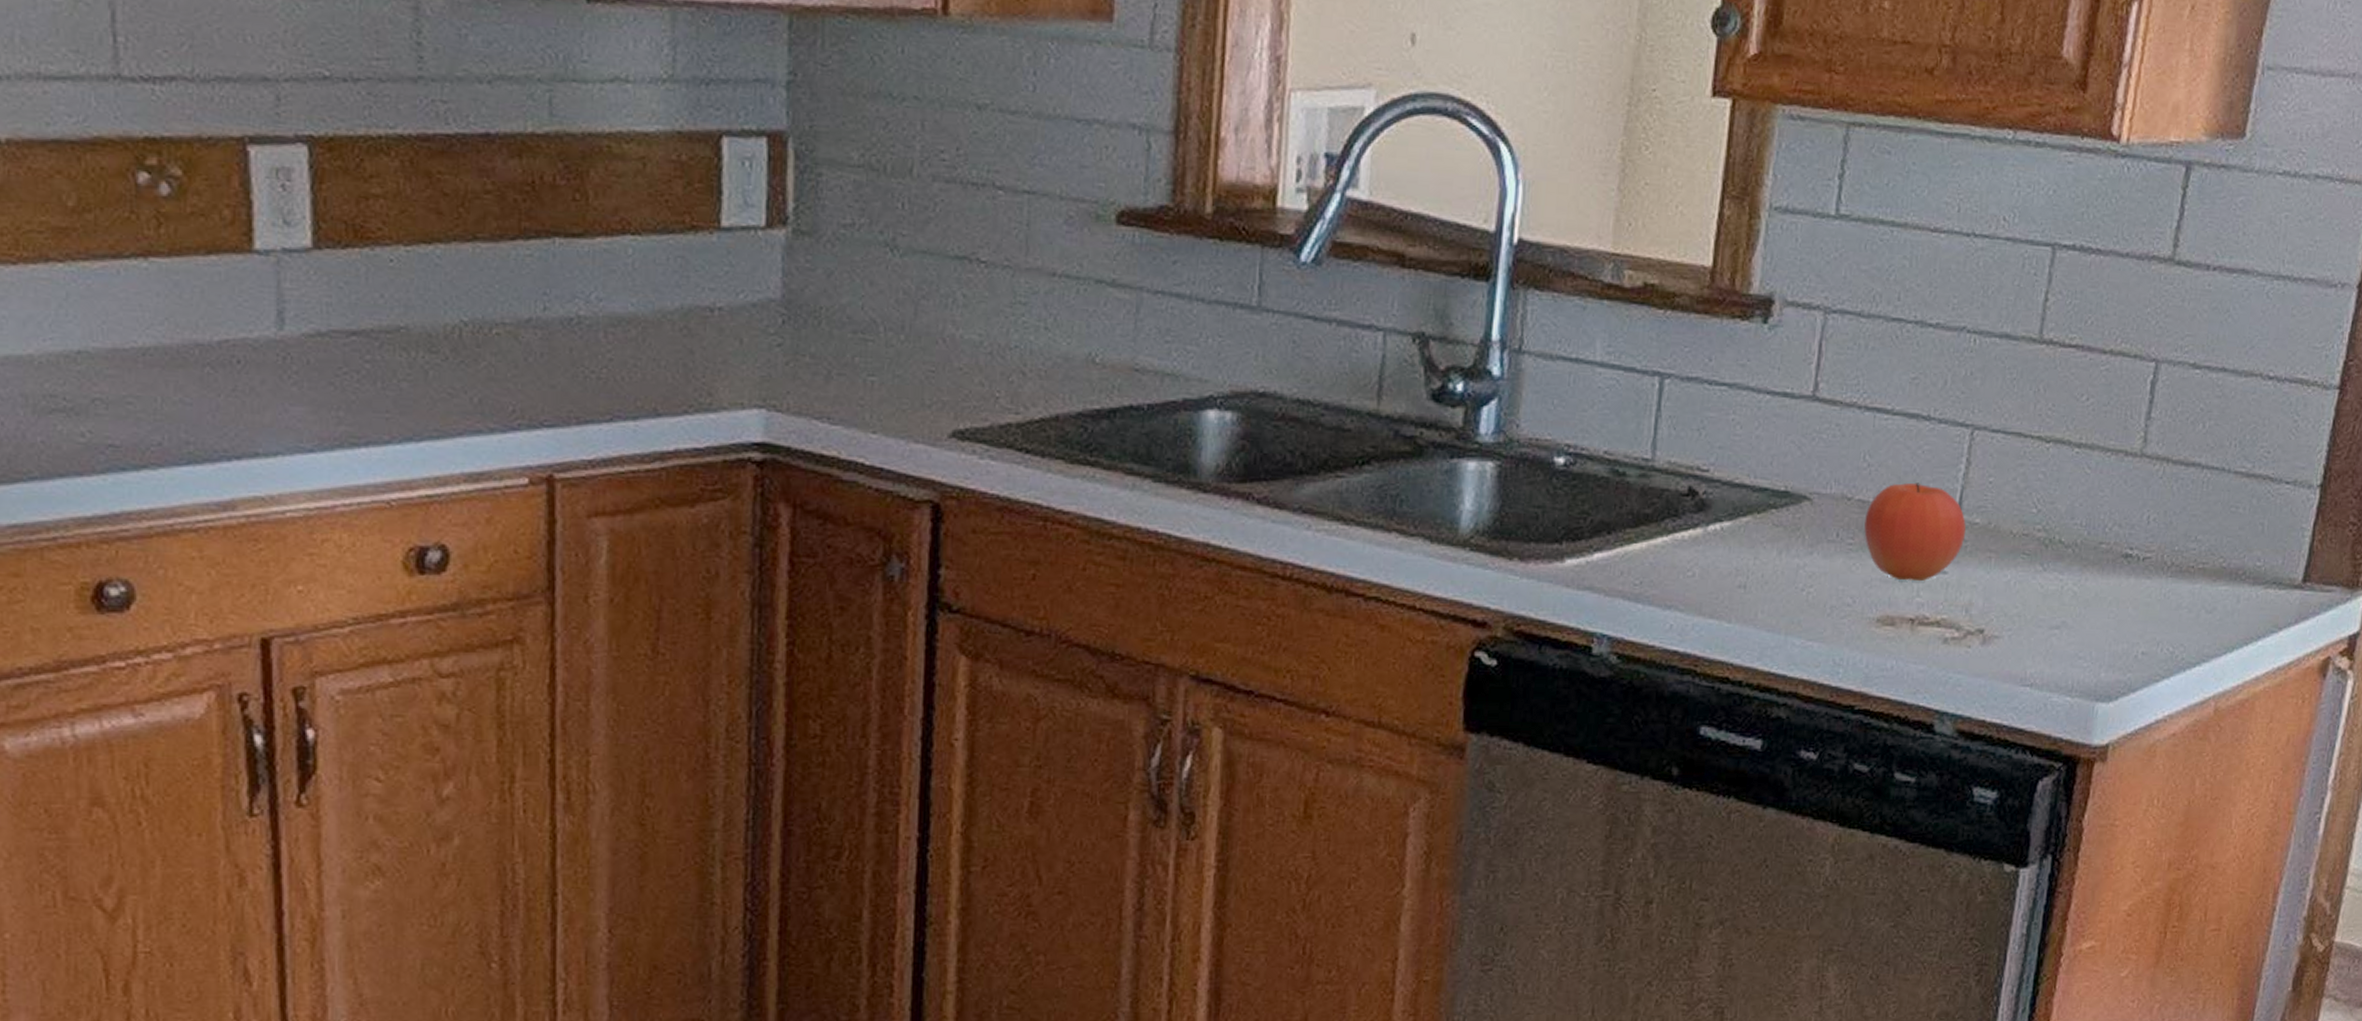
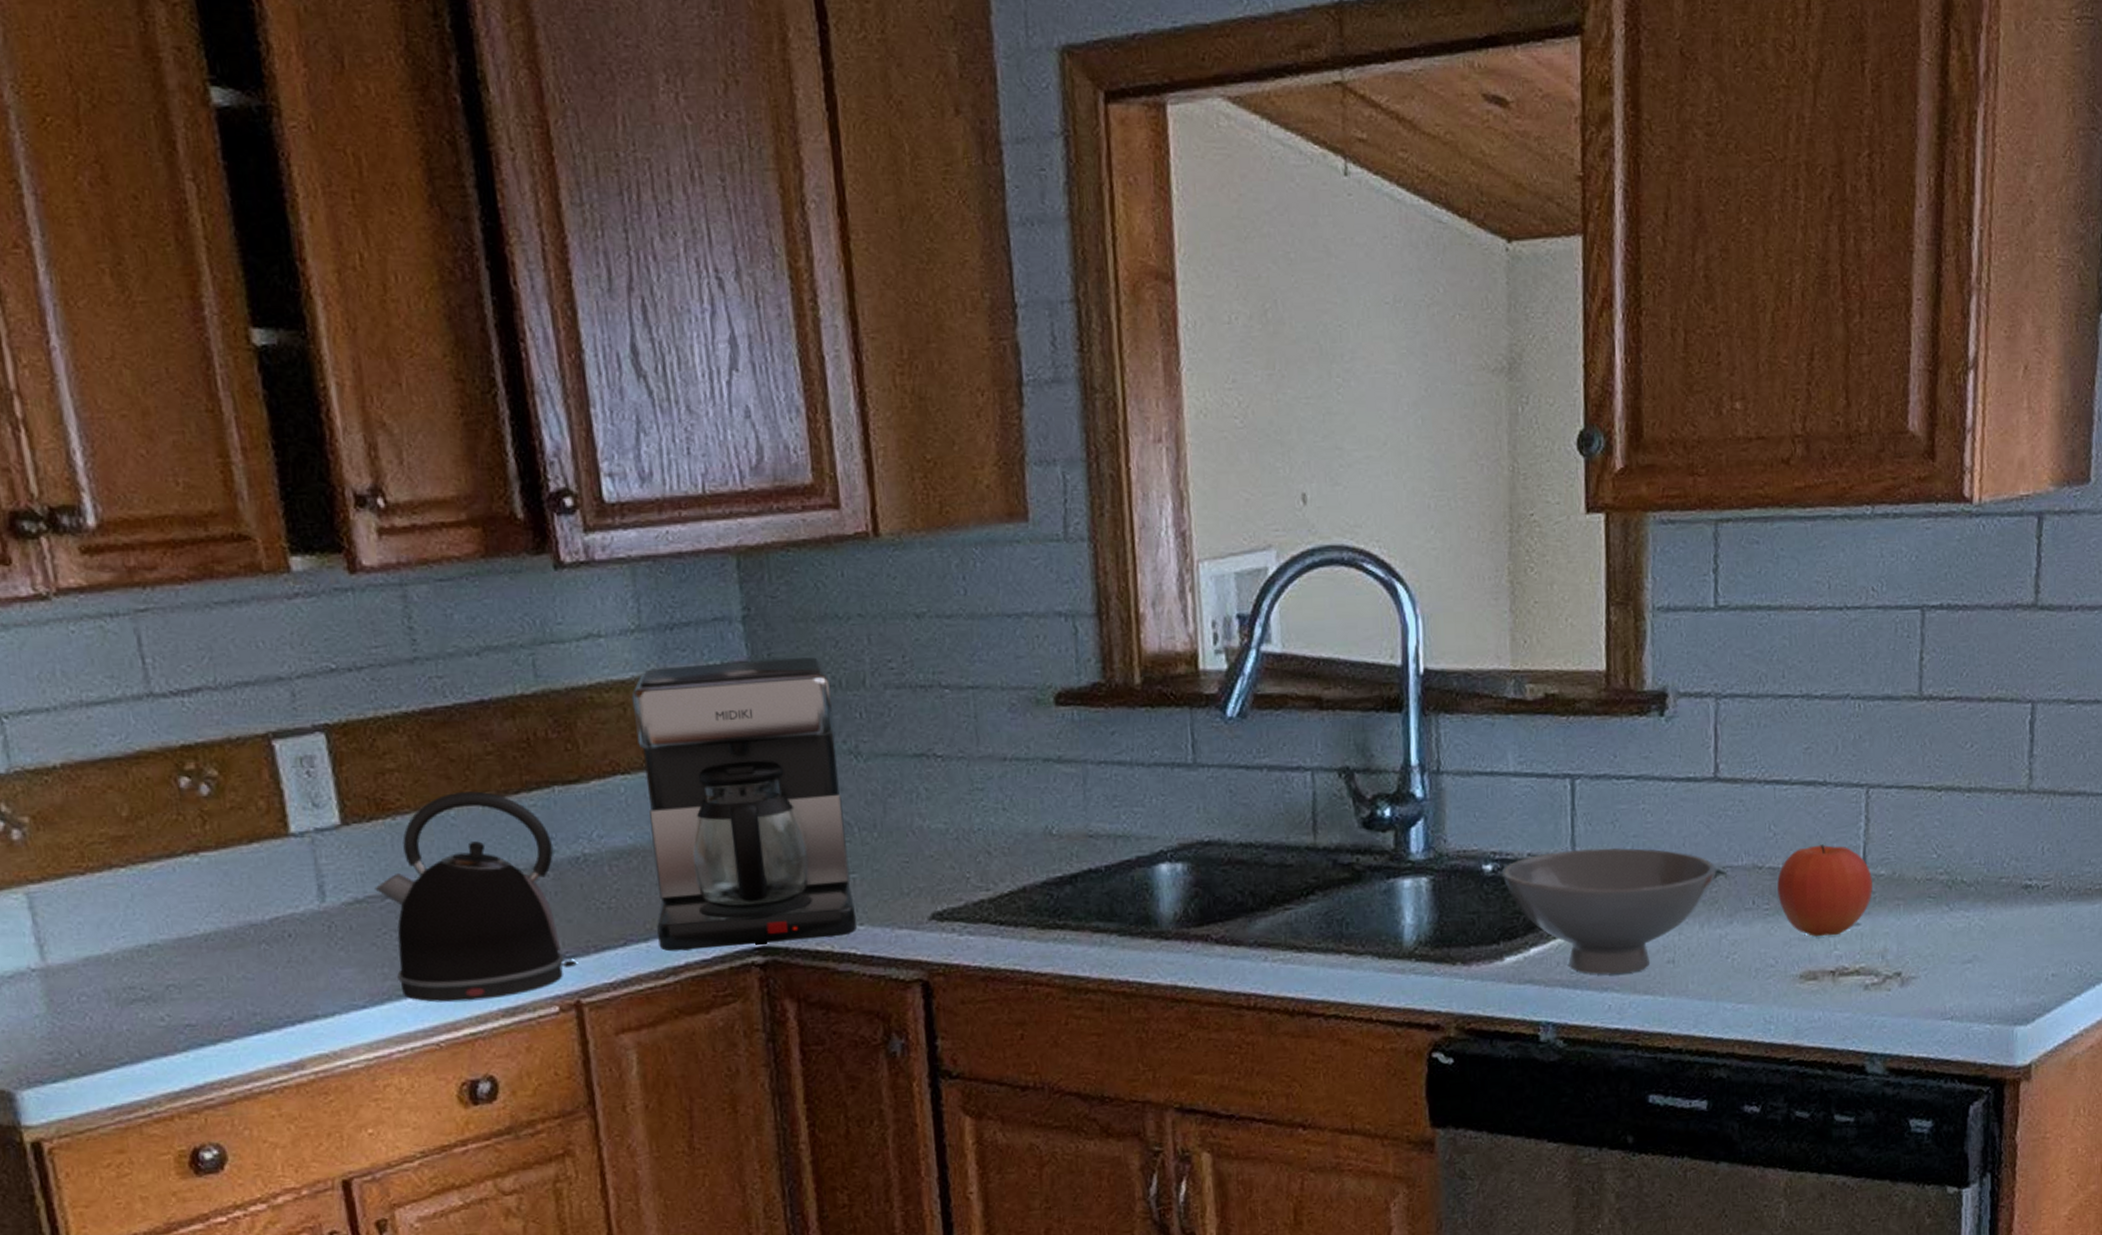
kettle: none [341,229,555,461] -> present [375,791,577,1003]
coffee maker: none [648,124,875,443] -> present [631,657,857,952]
bowl: none [1573,453,1803,593] -> present [1501,848,1716,975]

